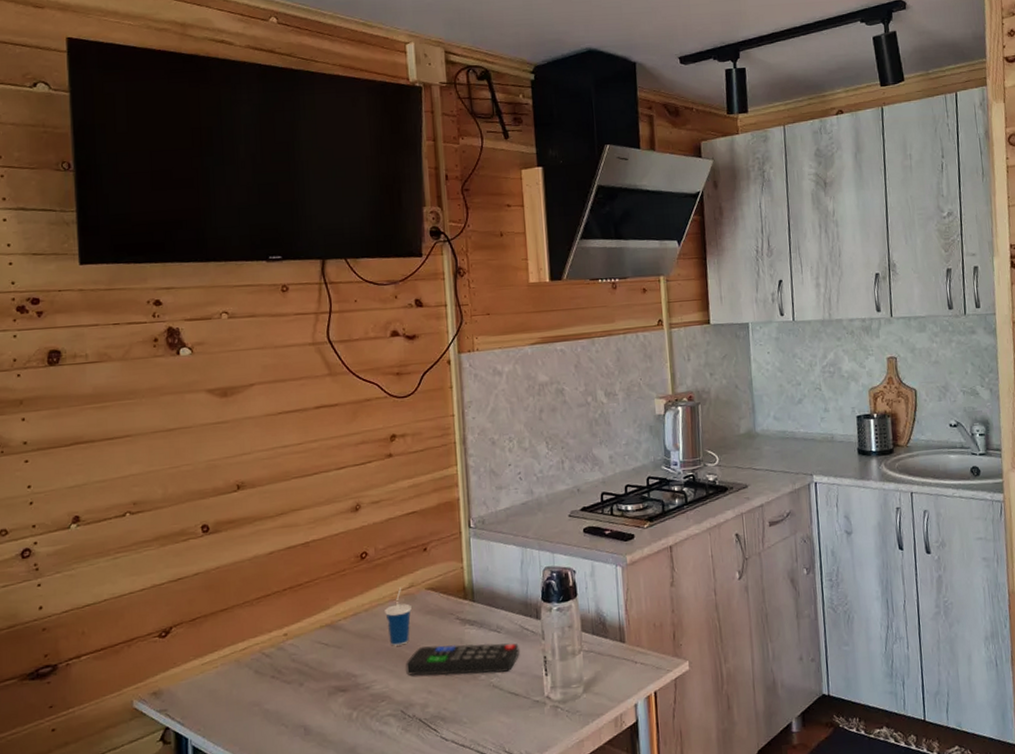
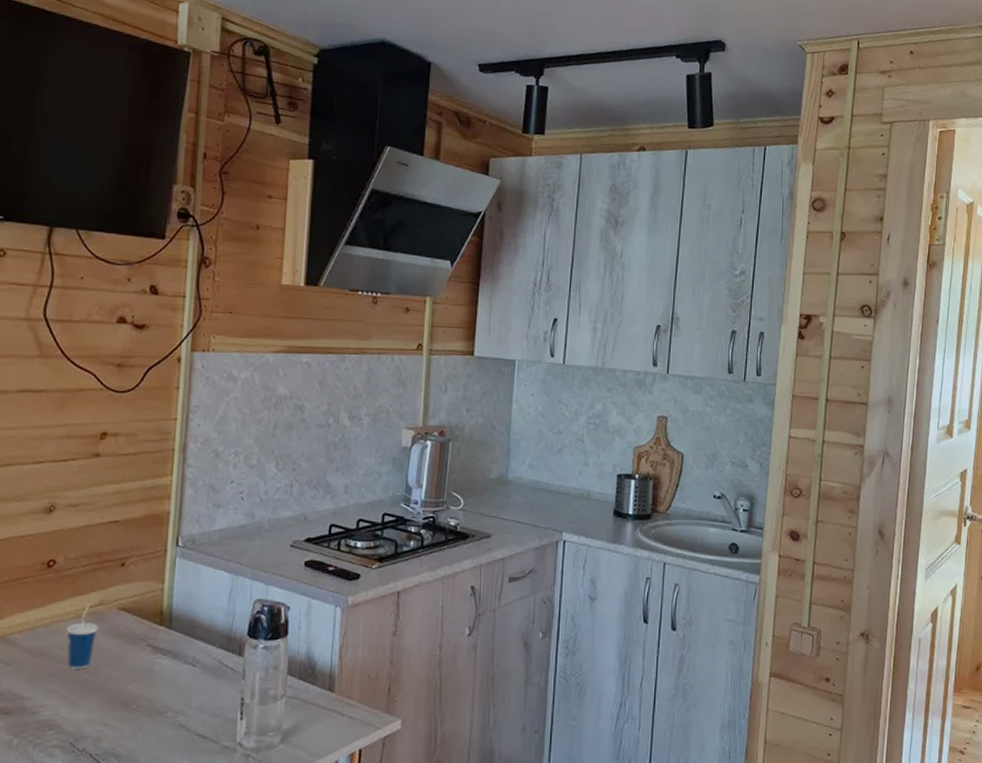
remote control: present [406,643,520,676] -> none [82,673,215,712]

